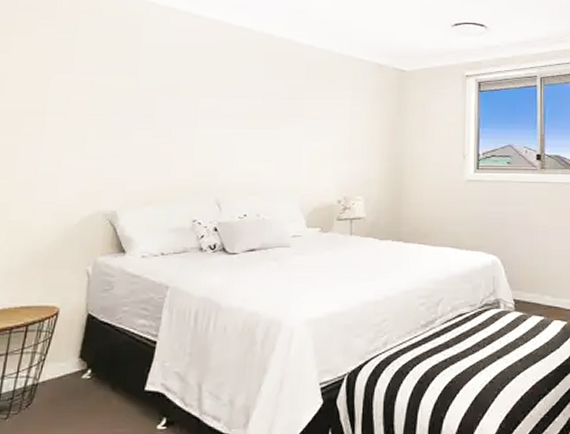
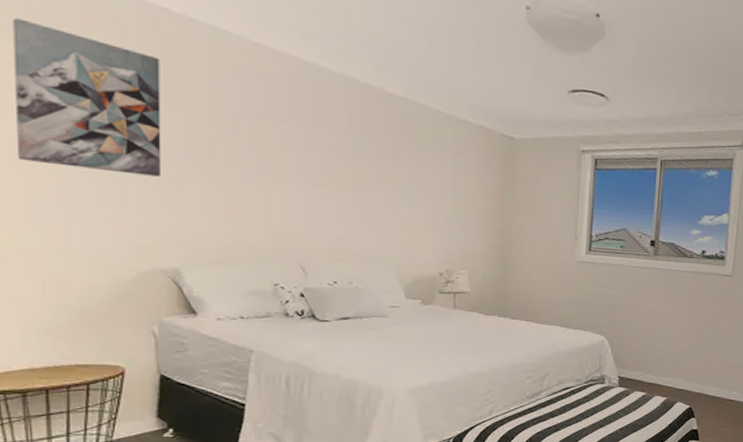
wall art: none [8,17,124,131] -> present [12,18,162,177]

